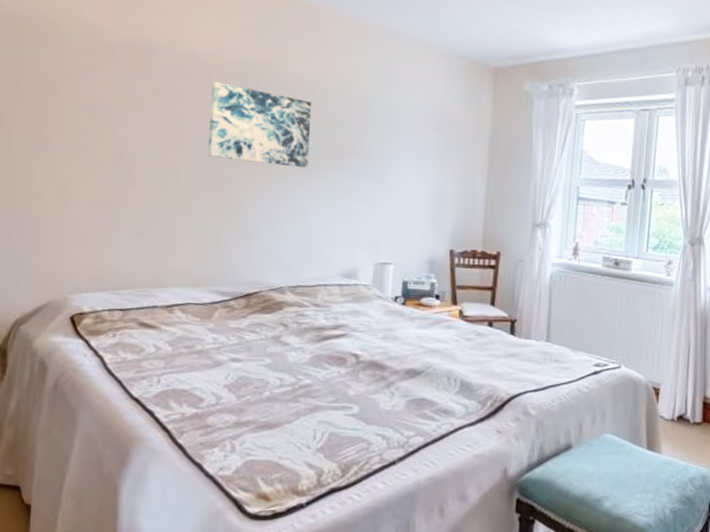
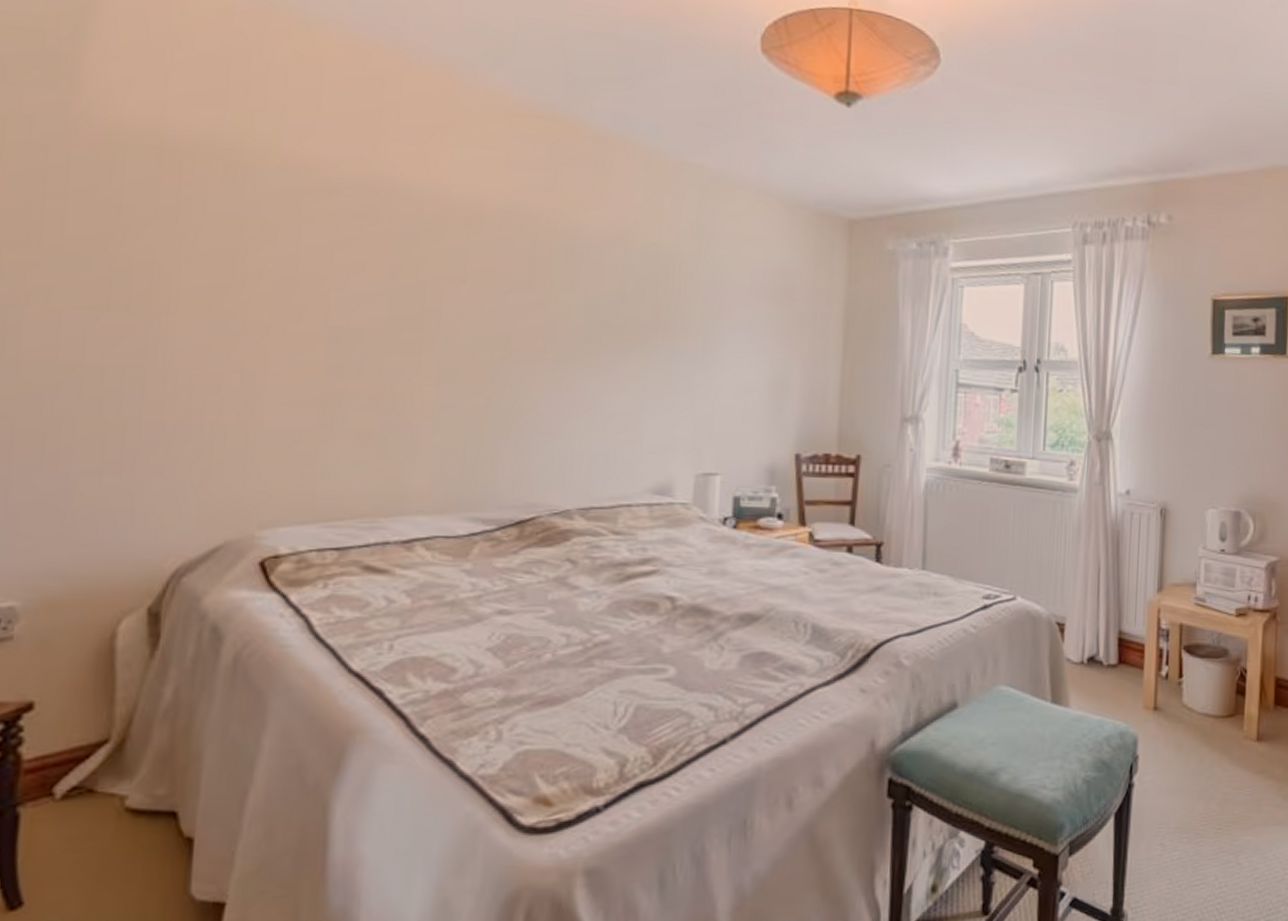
wall art: present [208,81,312,168] -> none [464,234,609,350]

